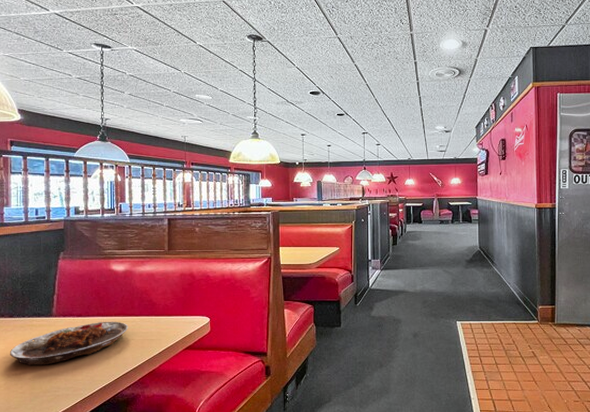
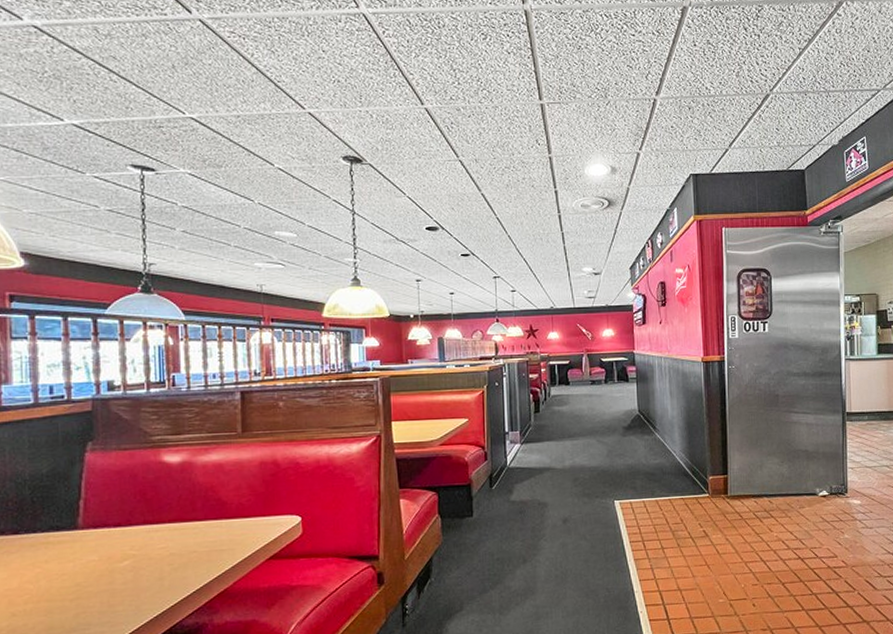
plate: present [9,321,128,365] -> none [14,529,189,598]

